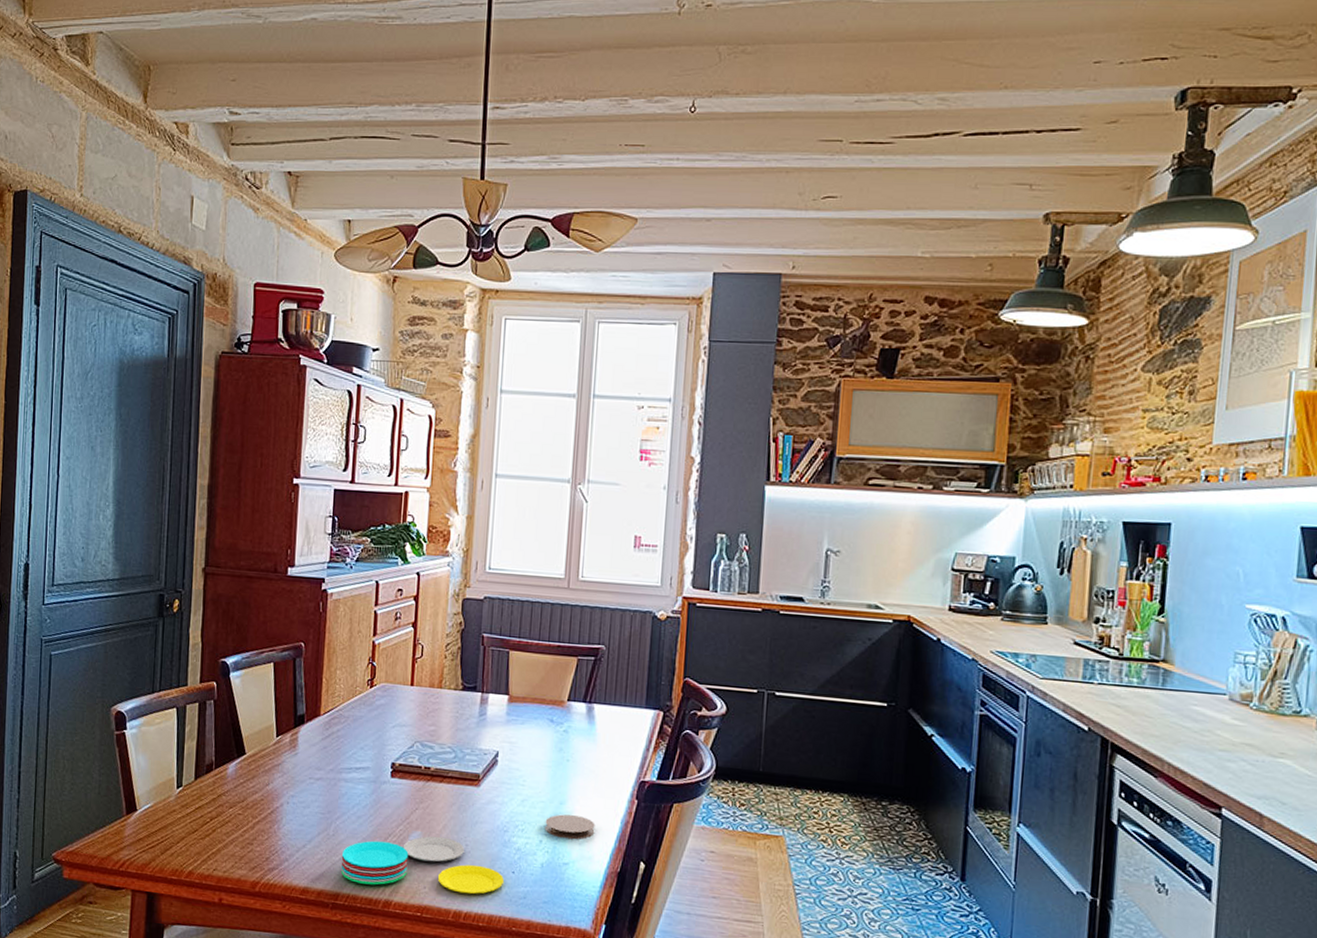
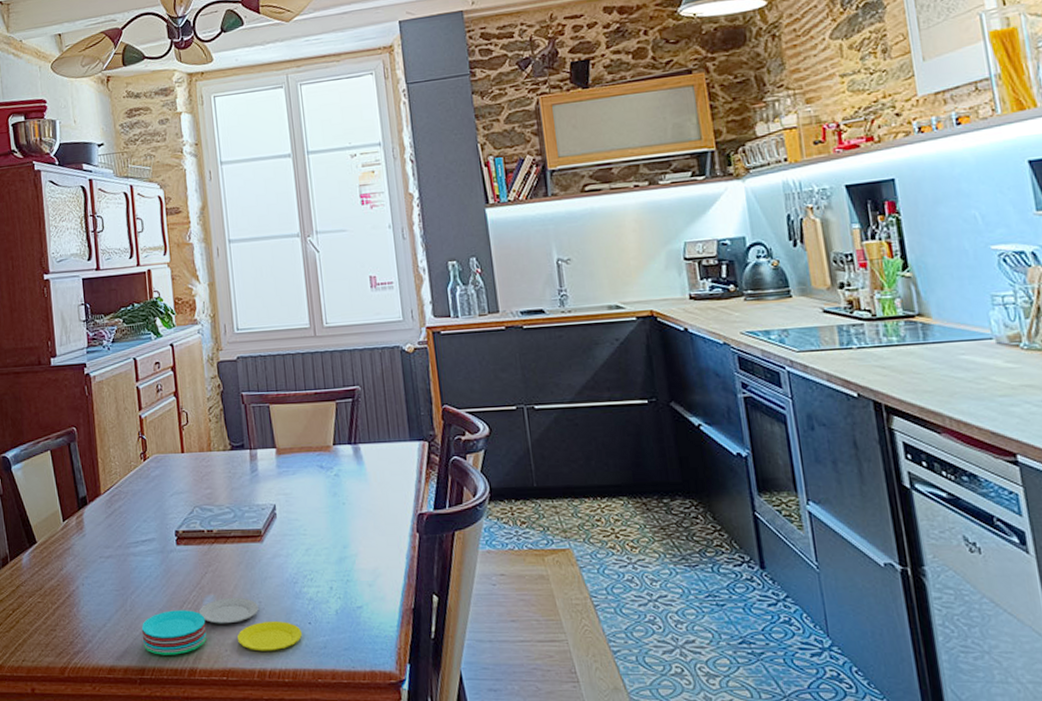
coaster: present [545,814,596,840] -> none [332,557,383,582]

